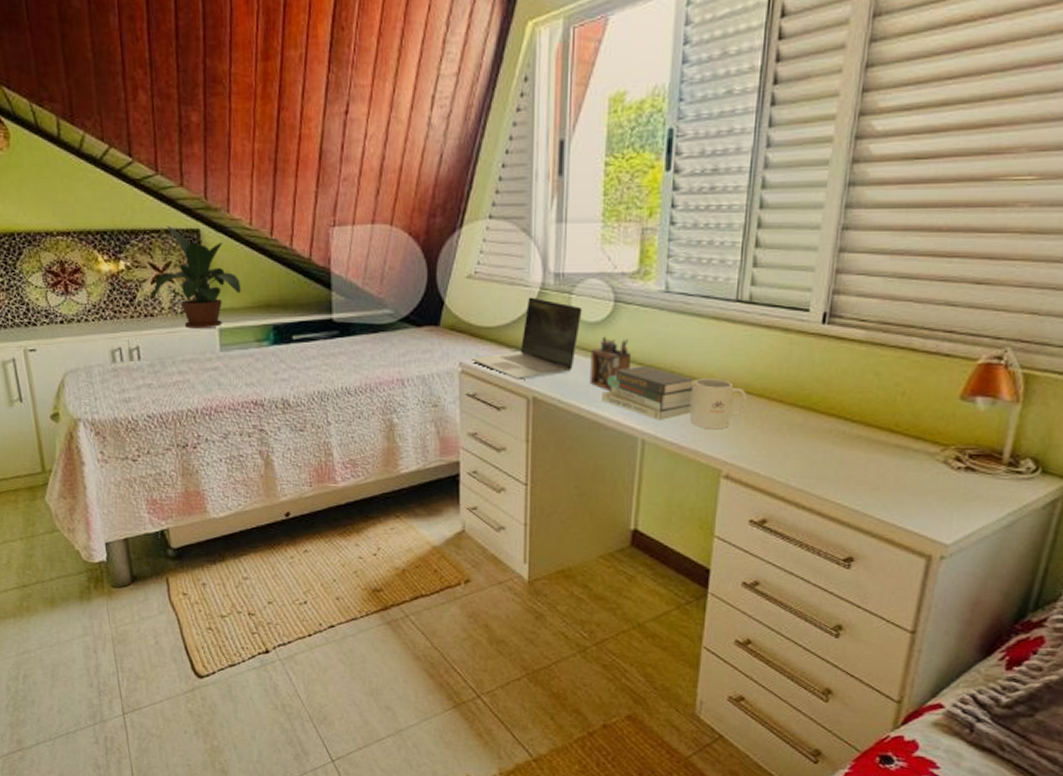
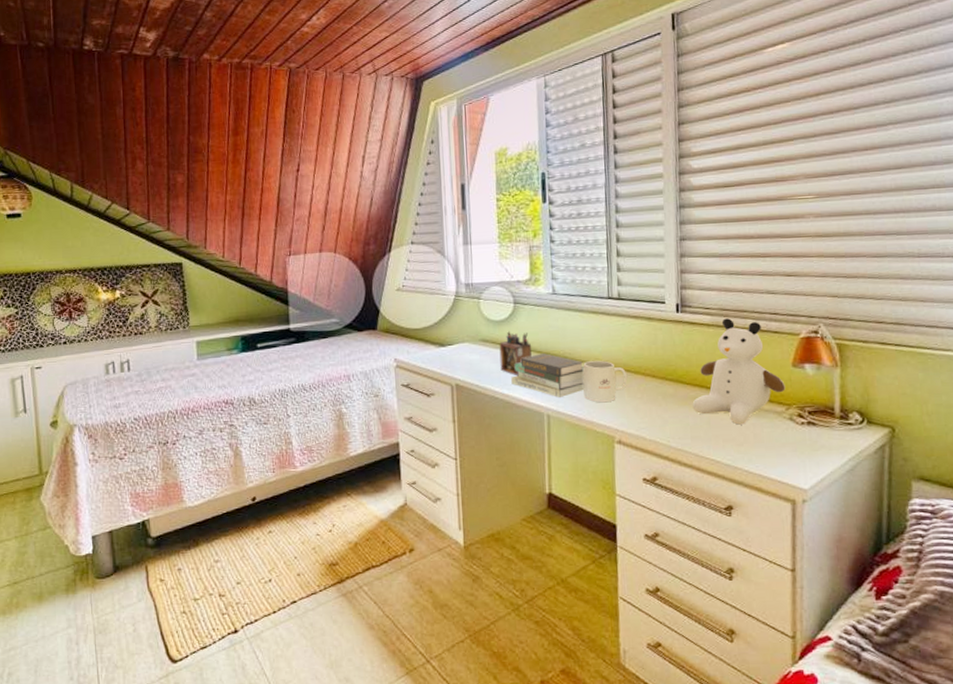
potted plant: present [151,226,241,329] -> none [141,261,215,343]
laptop: present [471,297,582,379] -> none [404,303,490,370]
stuffed animal: none [823,334,946,465] -> present [692,318,786,425]

